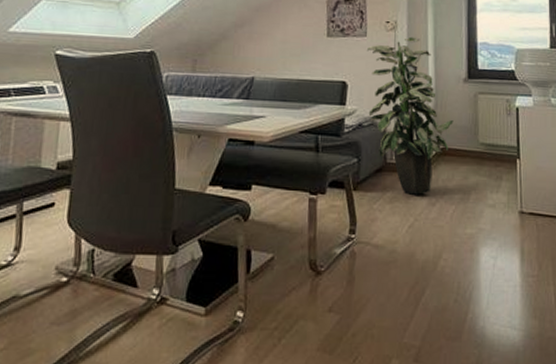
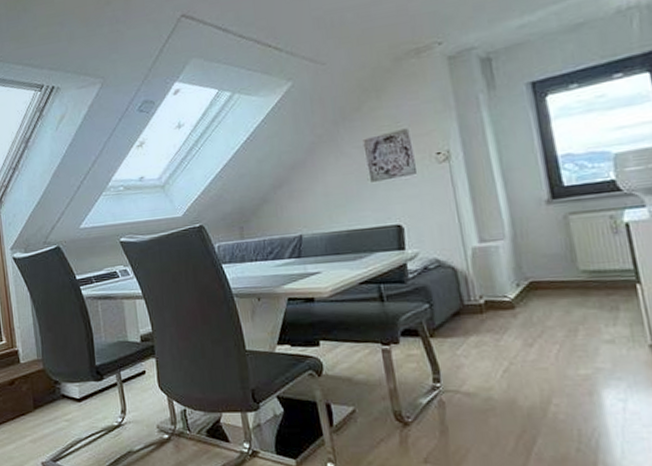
indoor plant: present [366,36,453,195] -> none [418,163,541,337]

